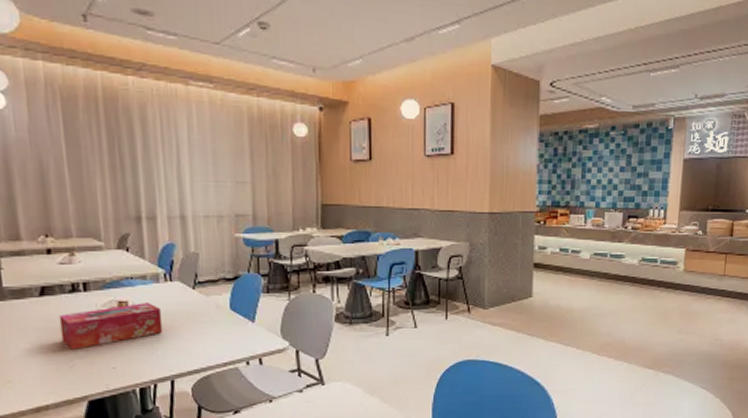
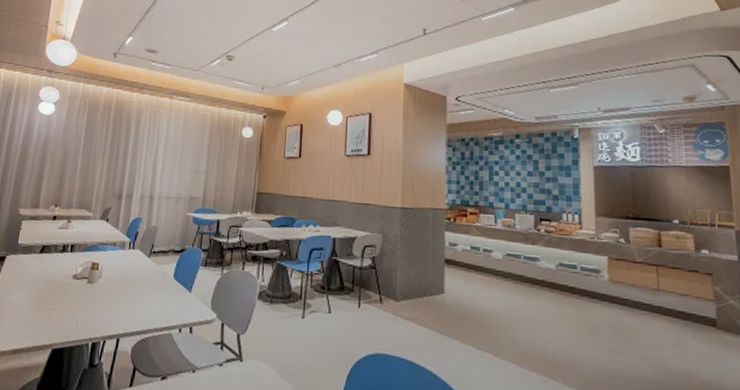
tissue box: present [59,303,163,350] -> none [45,265,122,301]

